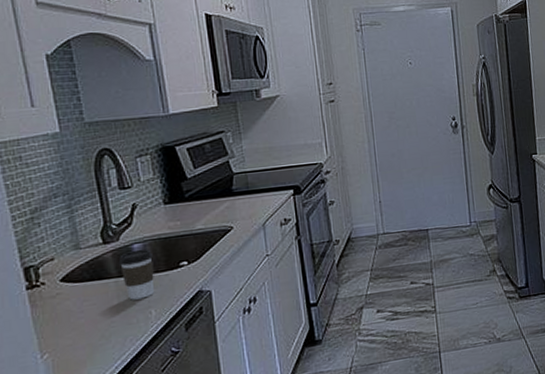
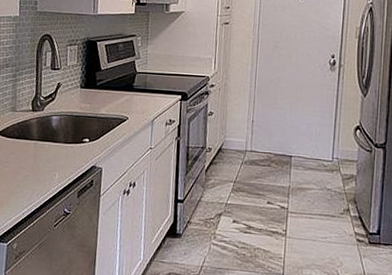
coffee cup: present [118,249,155,300] -> none [39,121,65,162]

